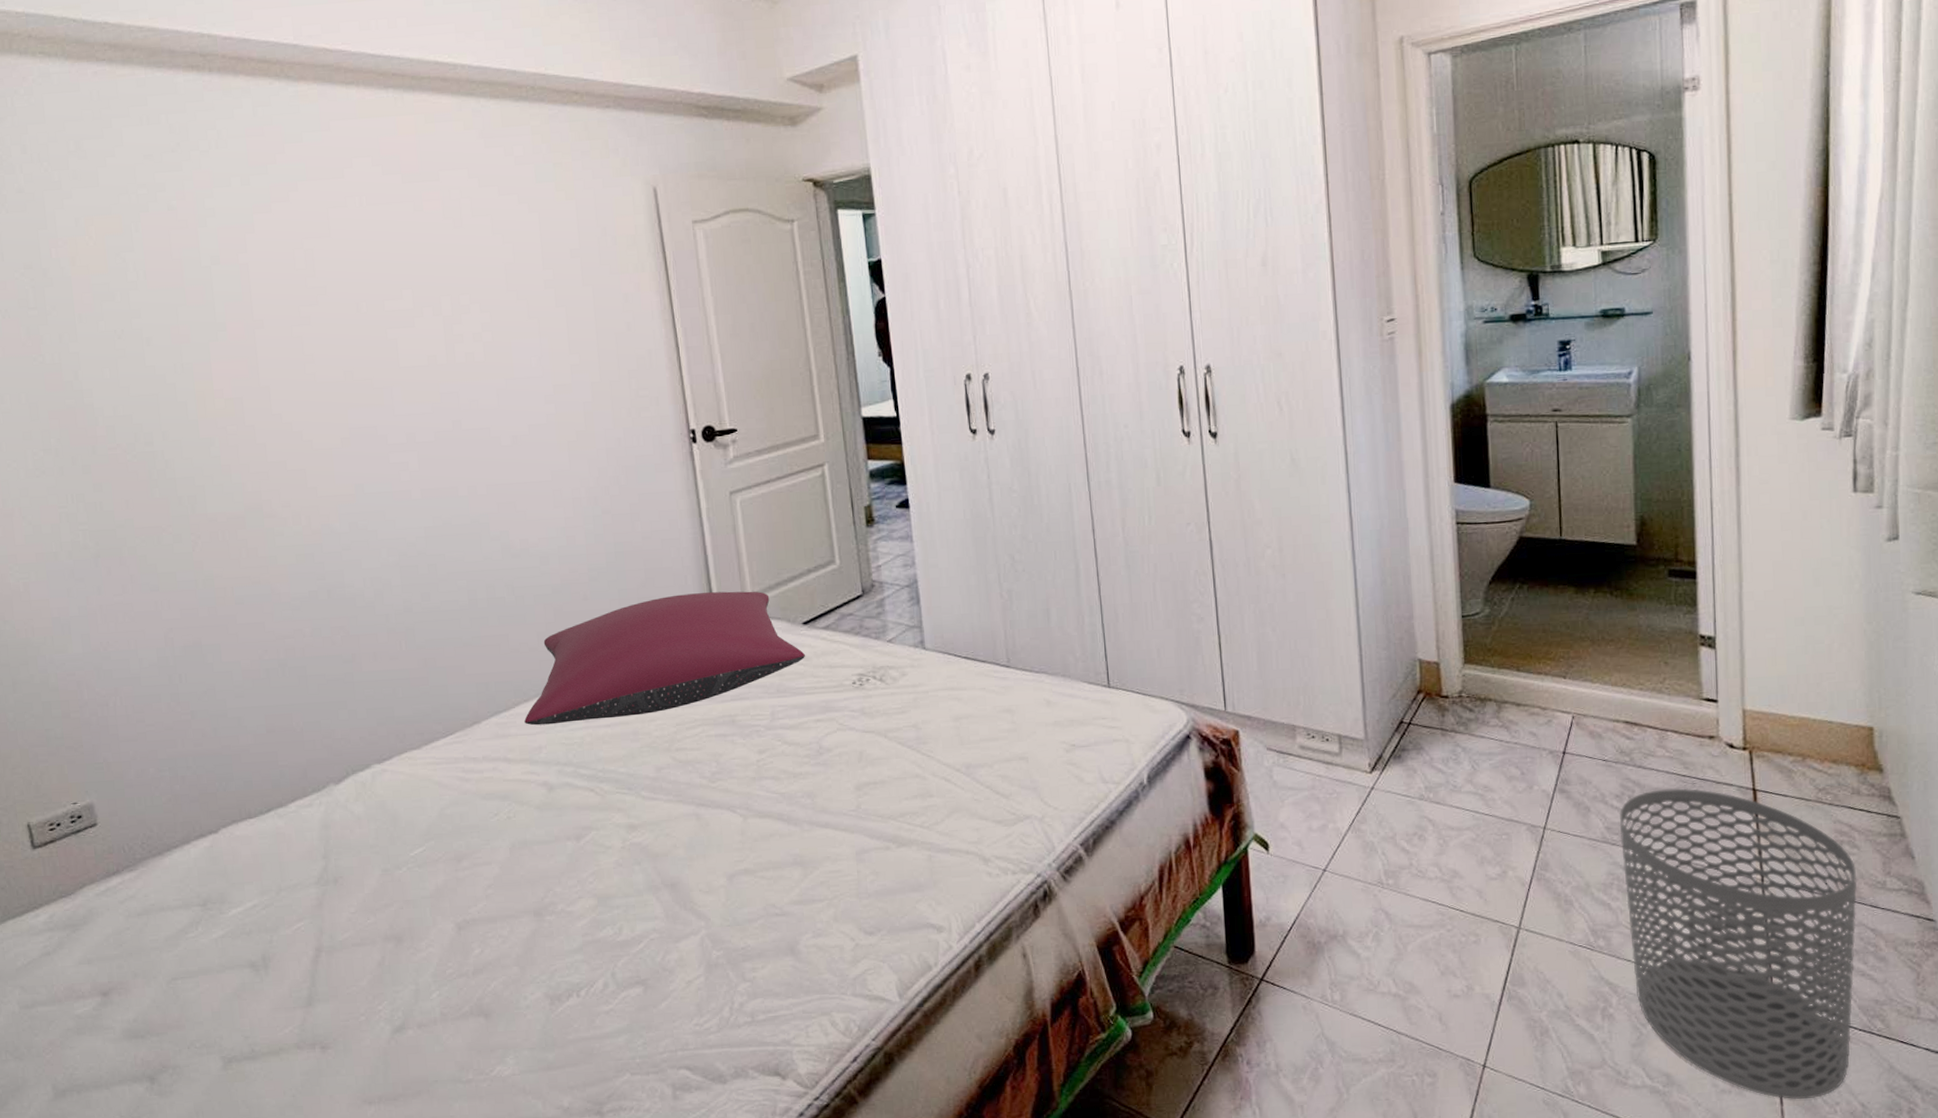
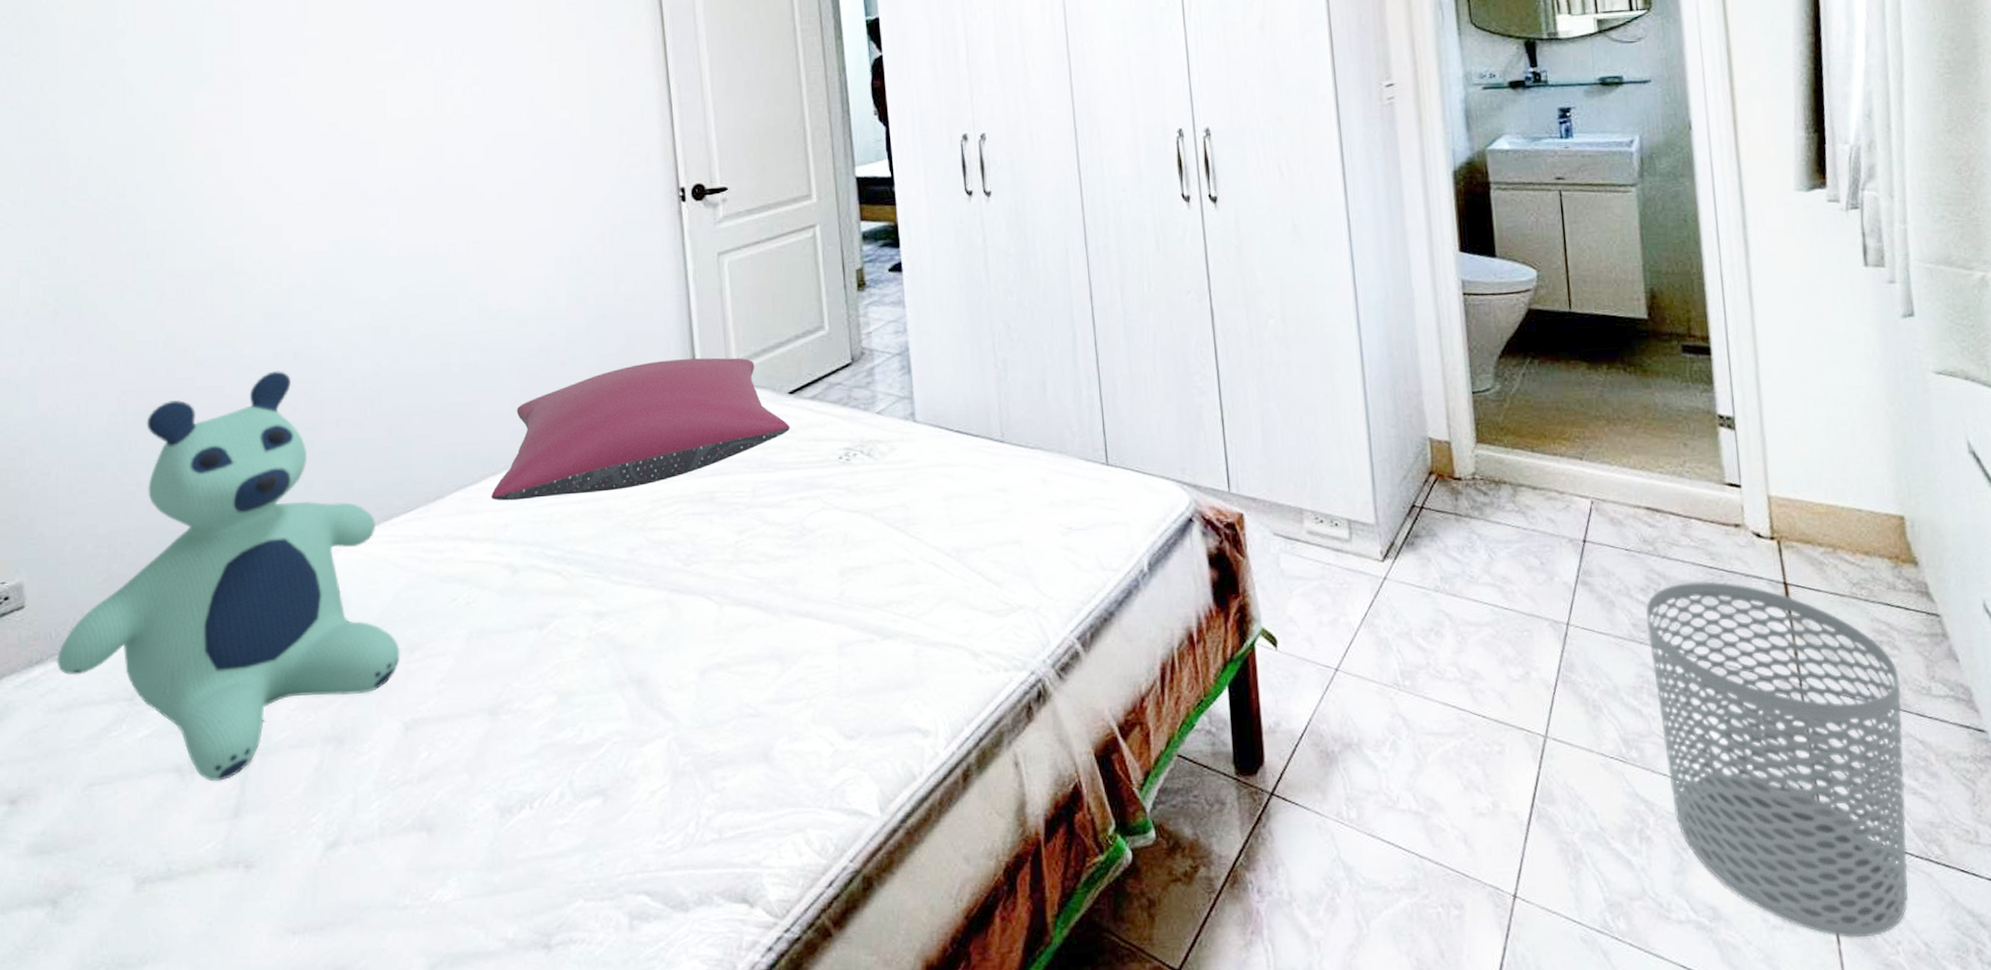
bear: none [132,608,449,976] -> present [57,371,400,782]

